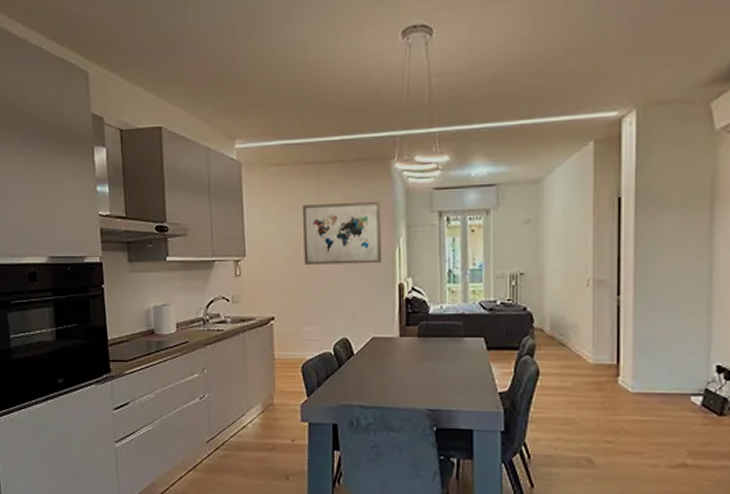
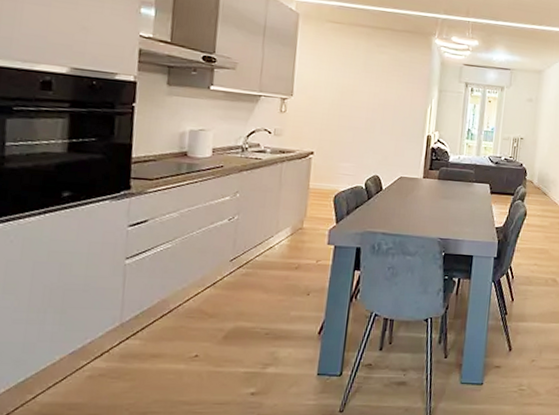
wall art: present [302,201,382,265] -> none [347,59,420,118]

